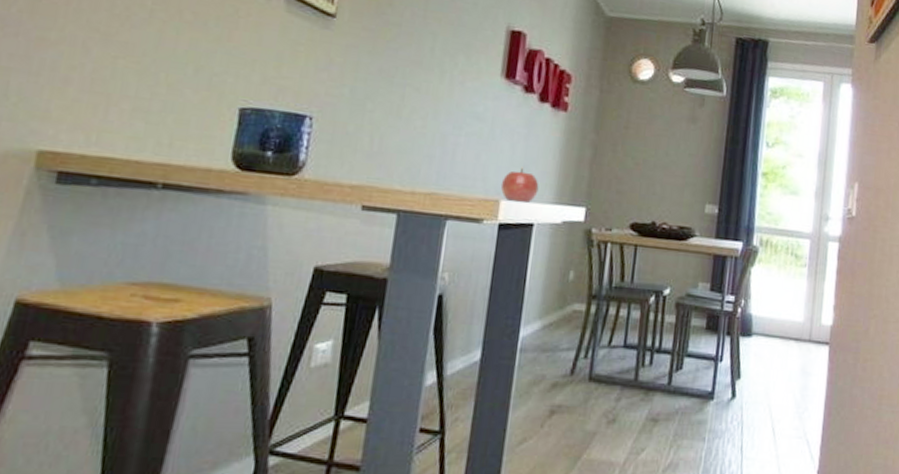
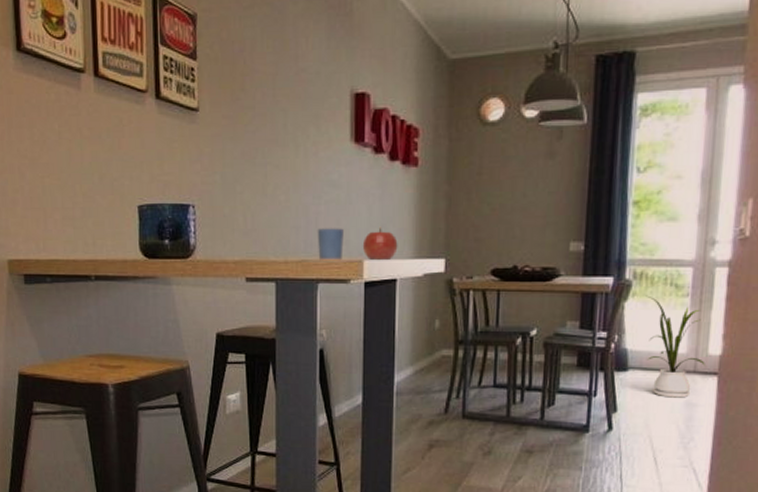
mug: none [450,160,483,198] -> present [317,228,344,261]
house plant: none [769,262,819,367] -> present [646,295,705,398]

